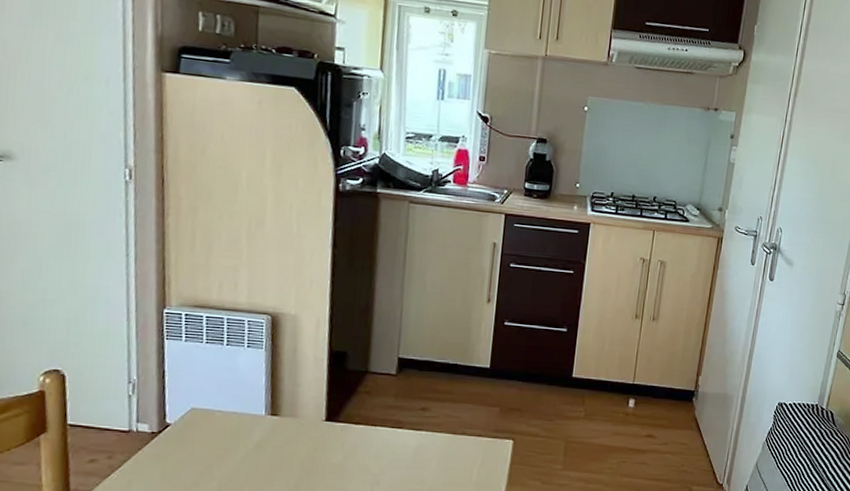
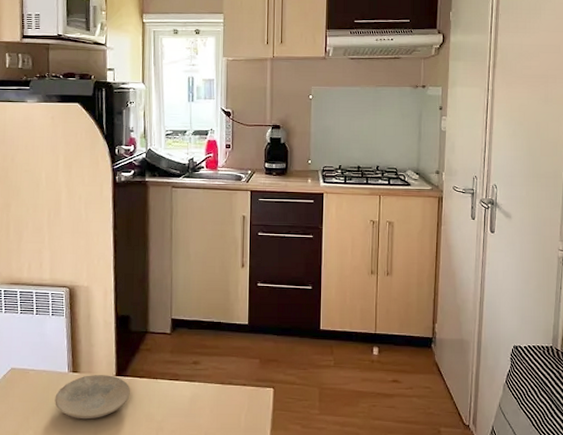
plate: none [246,419,343,470] -> present [55,375,130,420]

